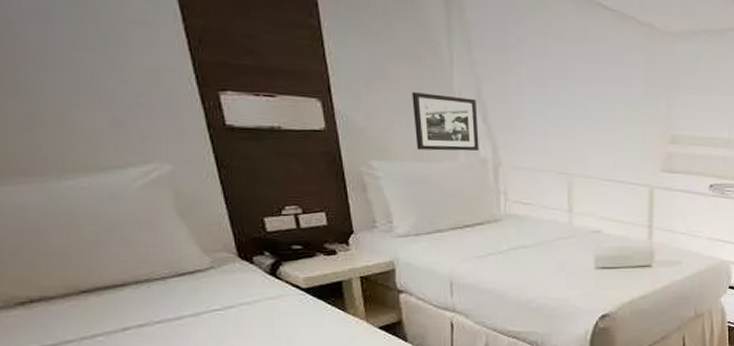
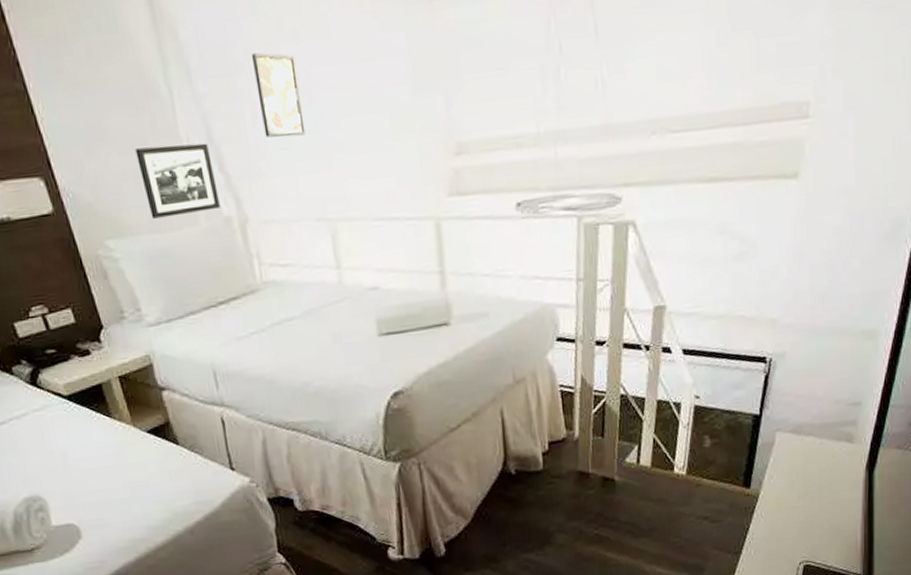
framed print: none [523,41,558,108] -> present [251,53,306,138]

